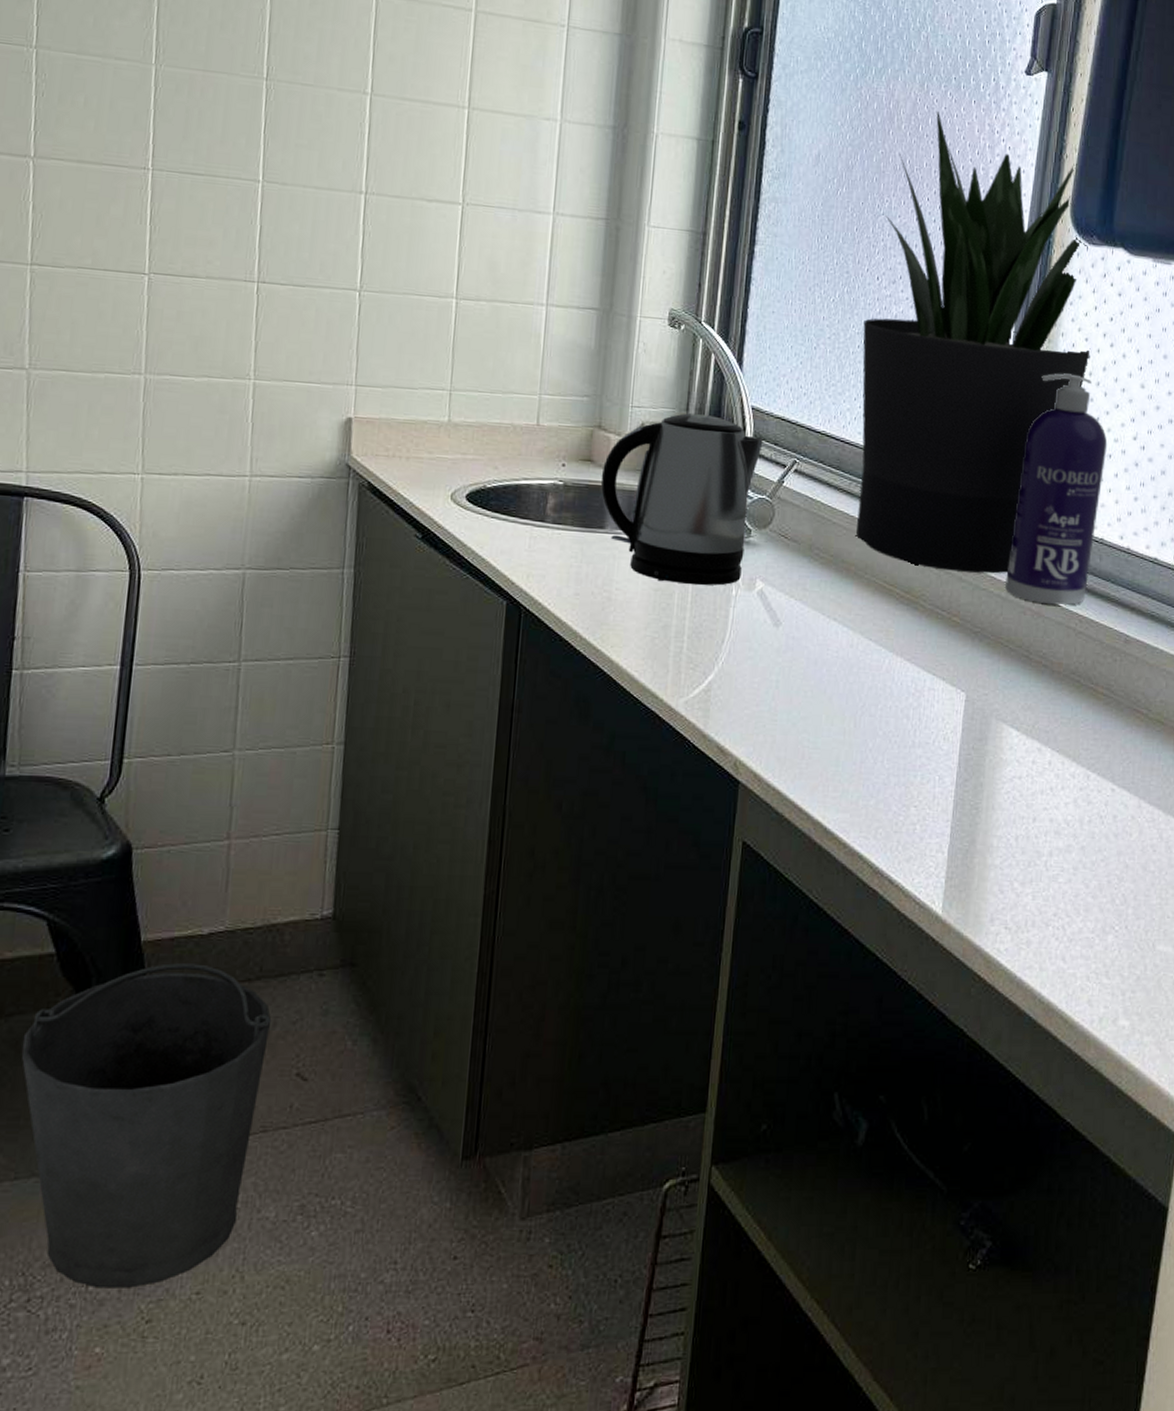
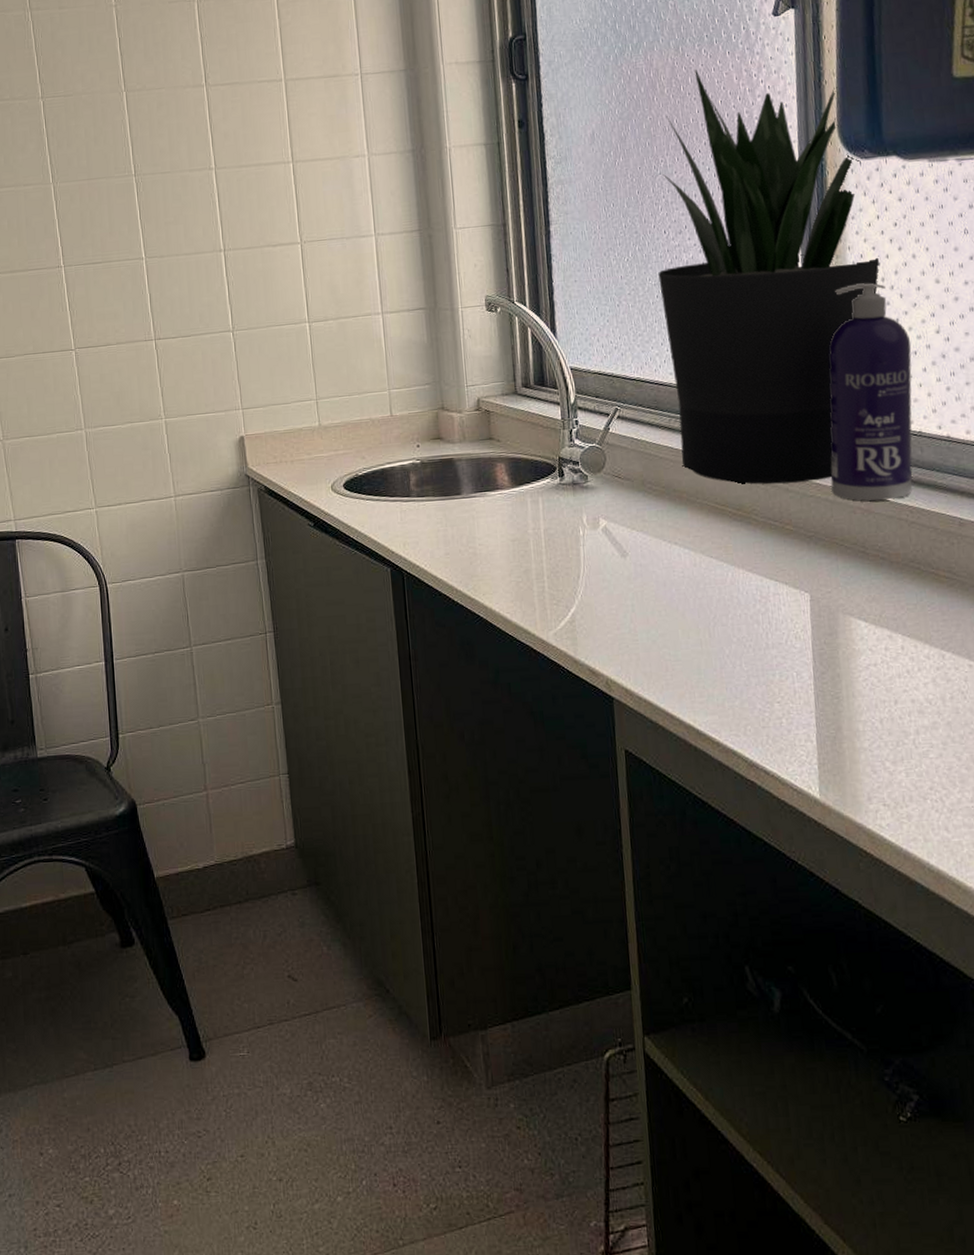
bucket: present [21,963,272,1289] -> none [83,892,262,1154]
kettle: present [600,413,763,586] -> none [450,381,586,533]

